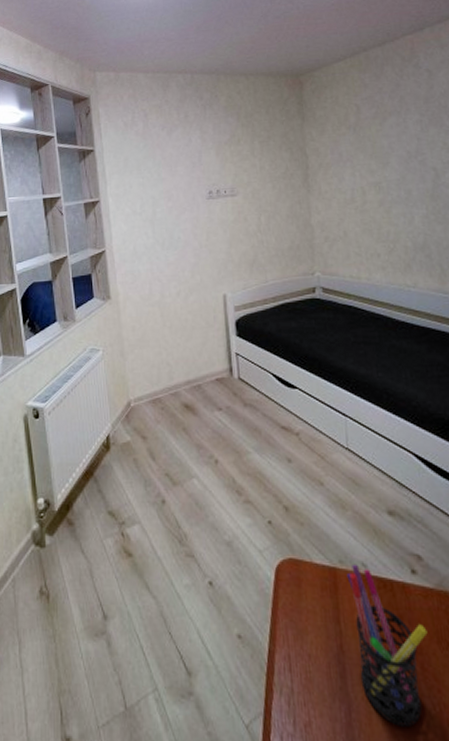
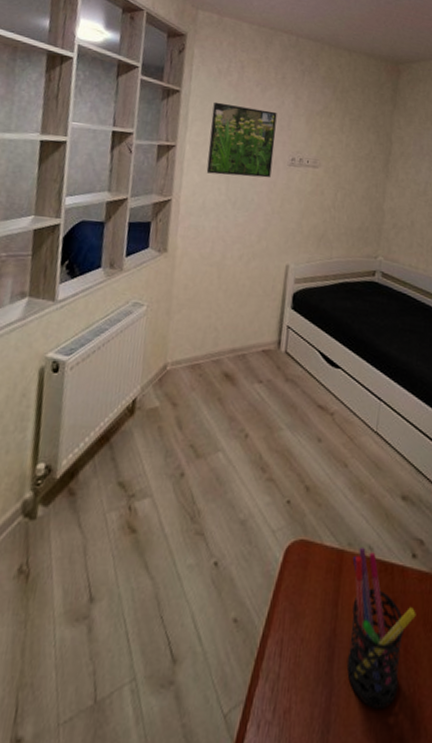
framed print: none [126,150,192,221] -> present [206,102,277,178]

